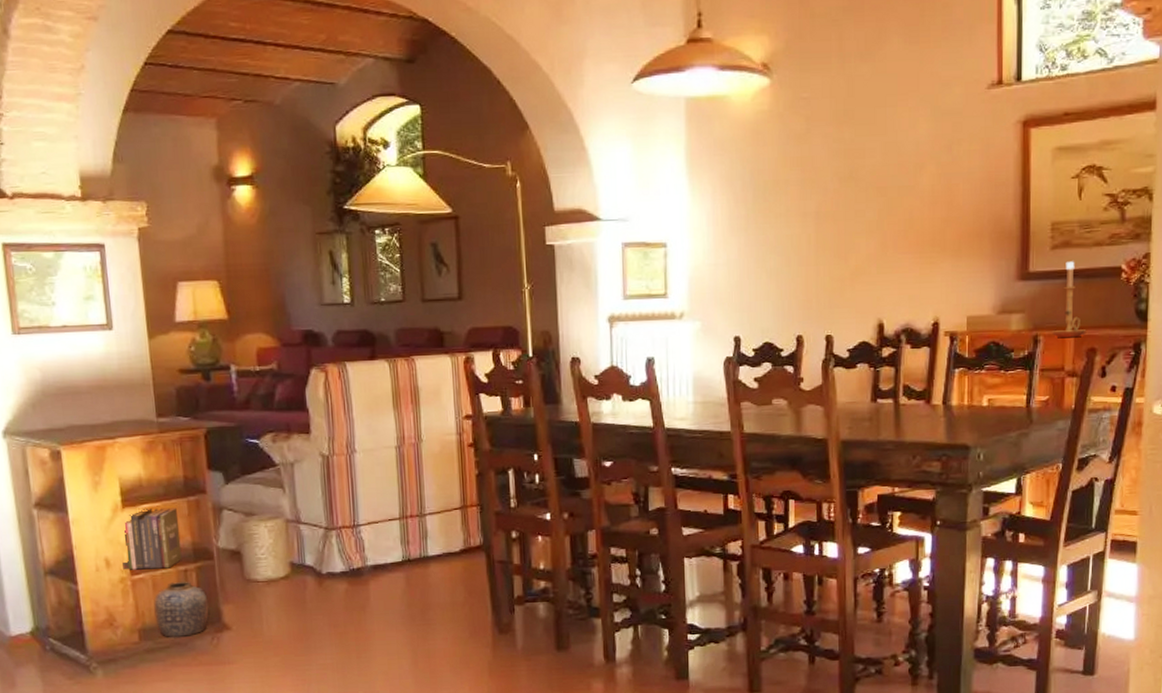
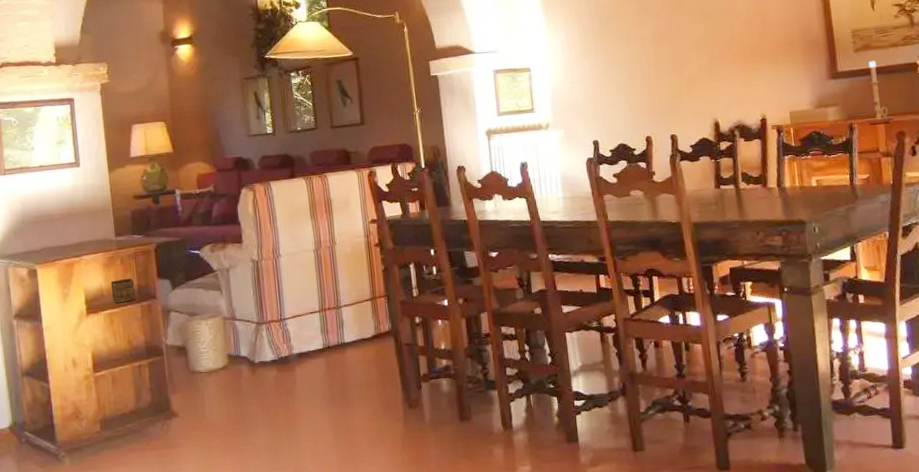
books: present [122,507,182,570] -> none [87,312,137,369]
decorative box: none [150,468,182,497] -> present [110,279,136,304]
decorative jar: present [153,582,209,637] -> none [113,376,160,426]

